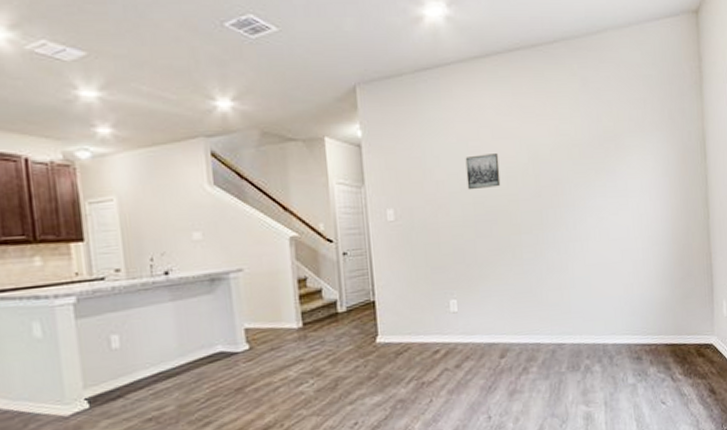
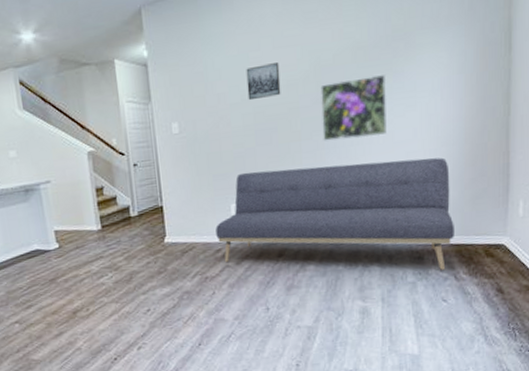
sofa: none [433,256,669,371] -> present [215,157,454,270]
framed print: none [539,173,602,236] -> present [320,75,387,141]

